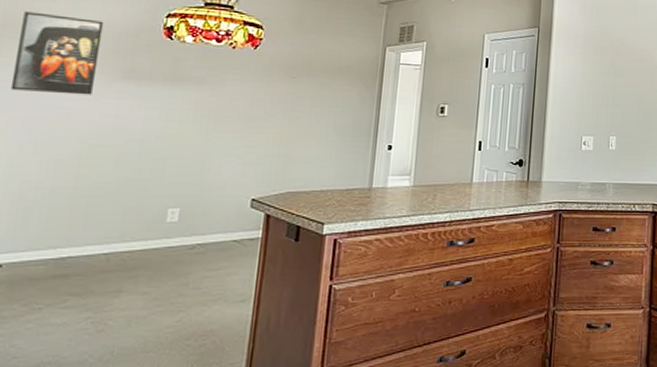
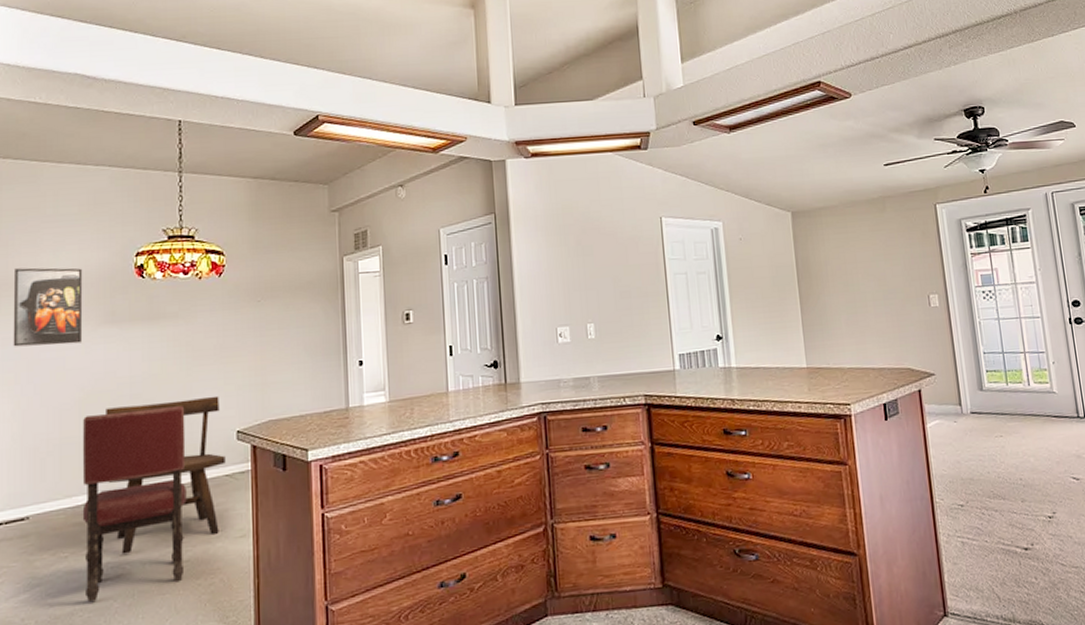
dining chair: none [57,168,198,355] -> present [82,405,187,602]
dining chair: none [100,163,238,310] -> present [106,395,226,555]

